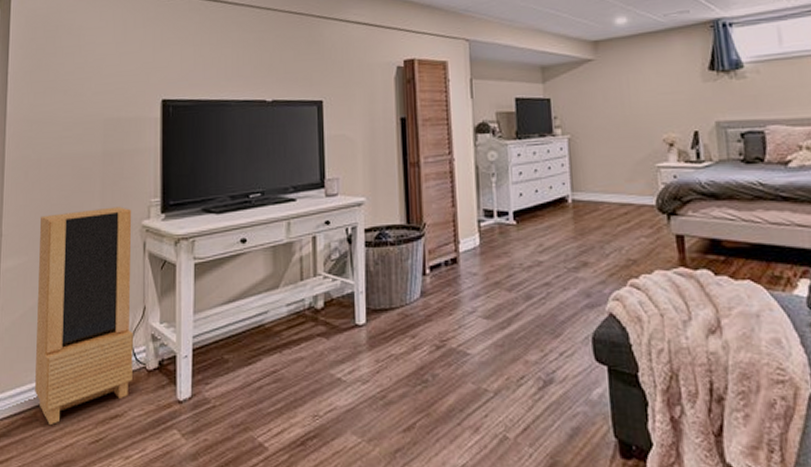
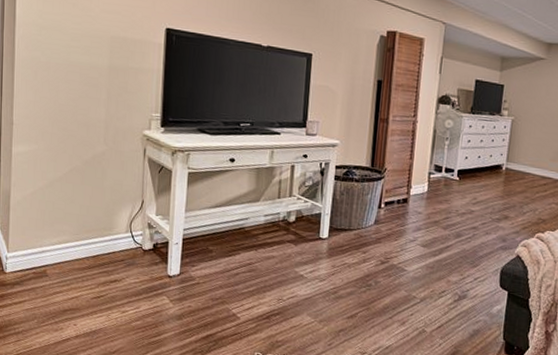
storage cabinet: present [35,207,133,426] -> none [45,112,135,282]

